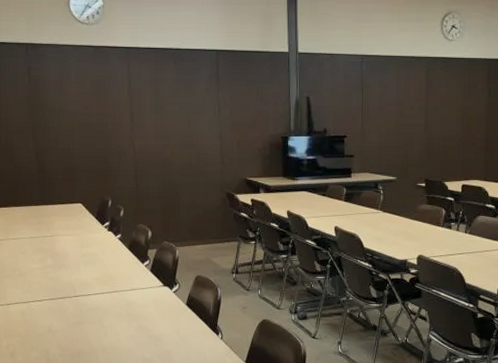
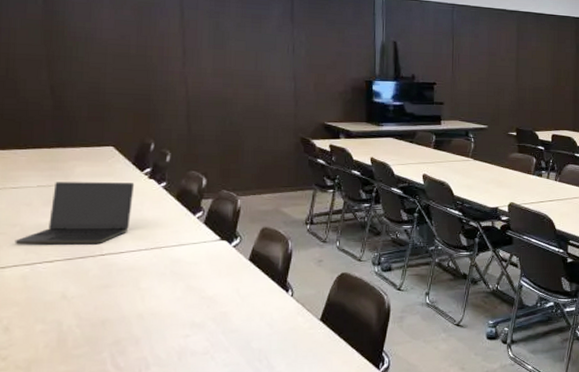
laptop: none [16,234,98,287] -> present [14,182,135,245]

